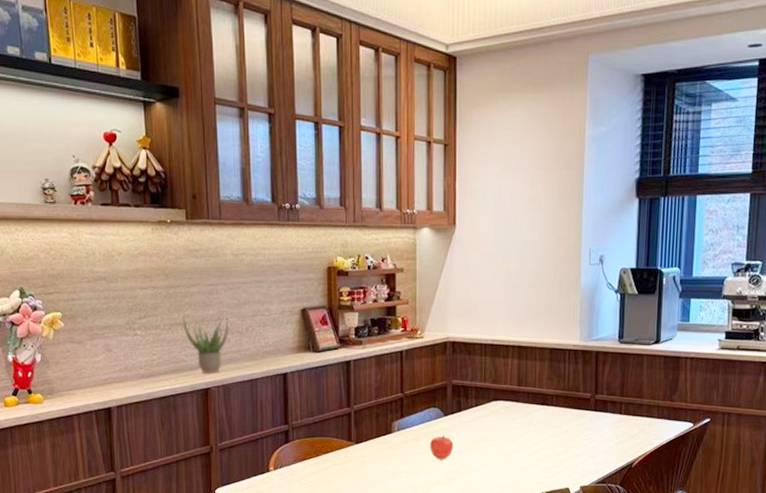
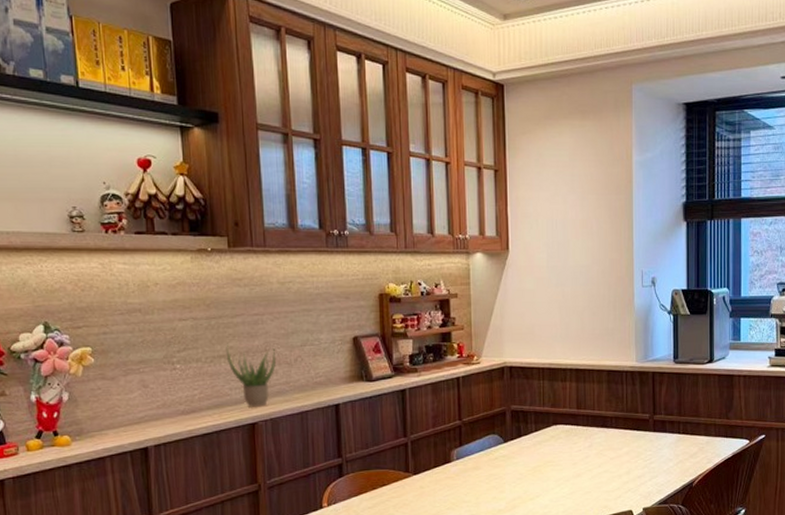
fruit: present [429,436,454,460] -> none [489,462,515,488]

